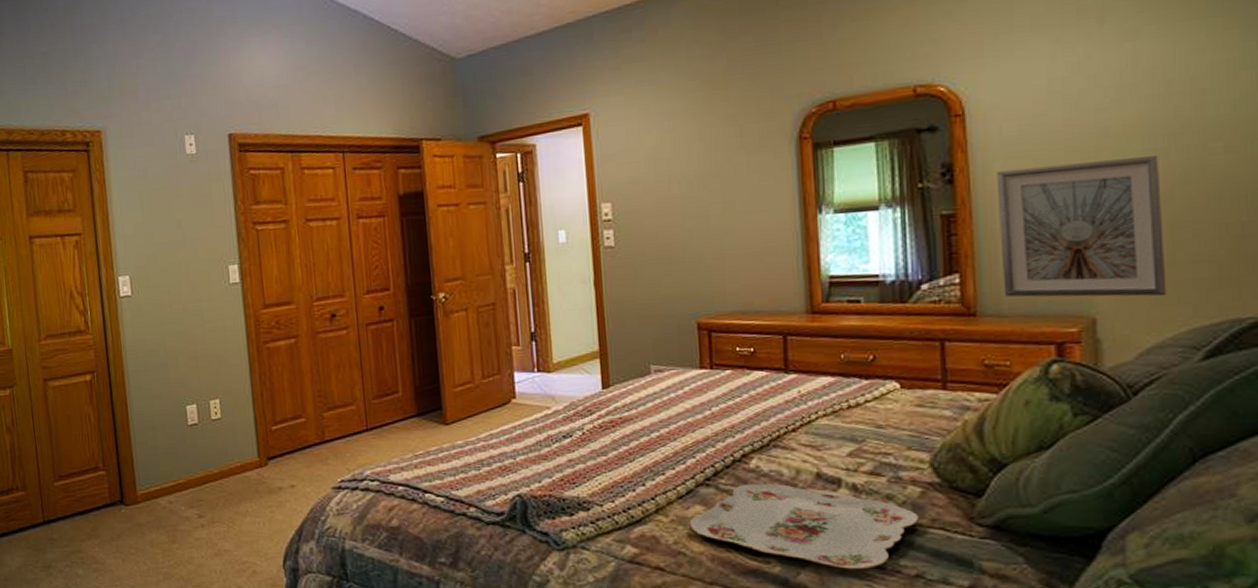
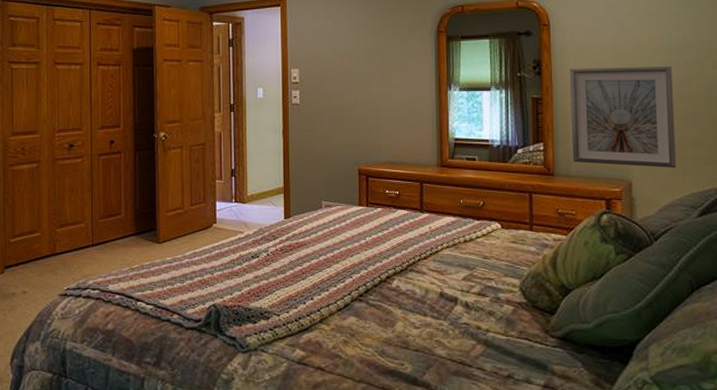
serving tray: present [689,483,918,570] -> none [345,300,510,371]

